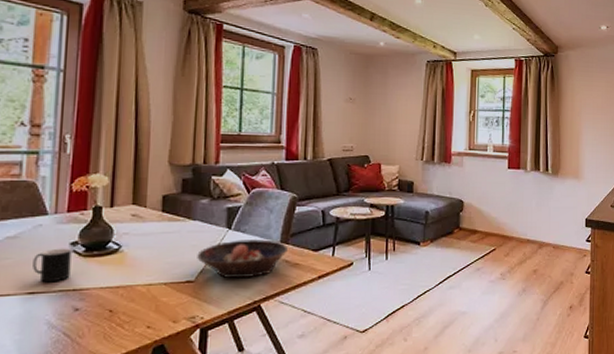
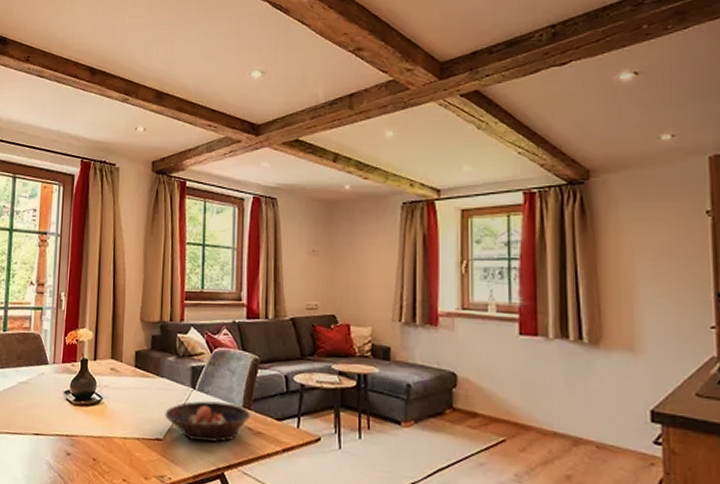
cup: present [33,248,72,283] -> none [37,395,65,427]

